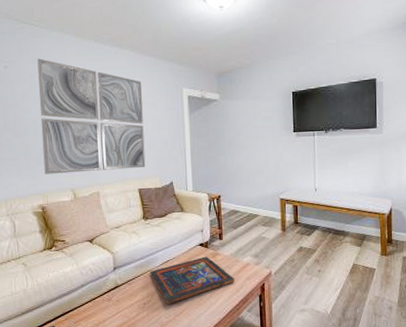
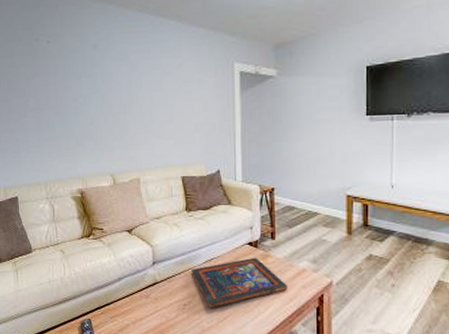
wall art: present [37,58,146,174] -> none [79,31,190,157]

